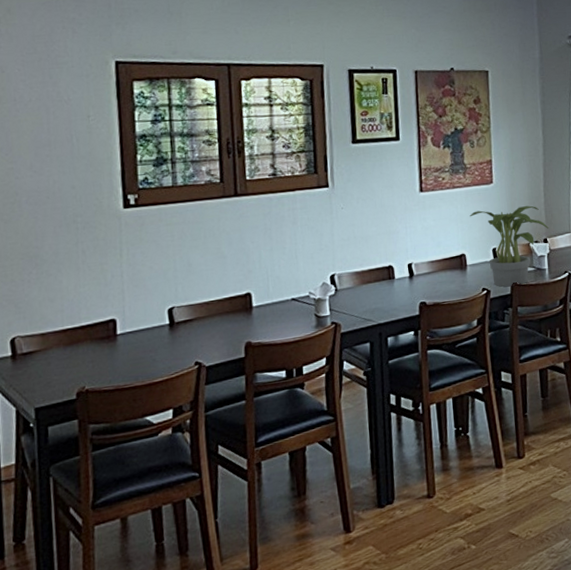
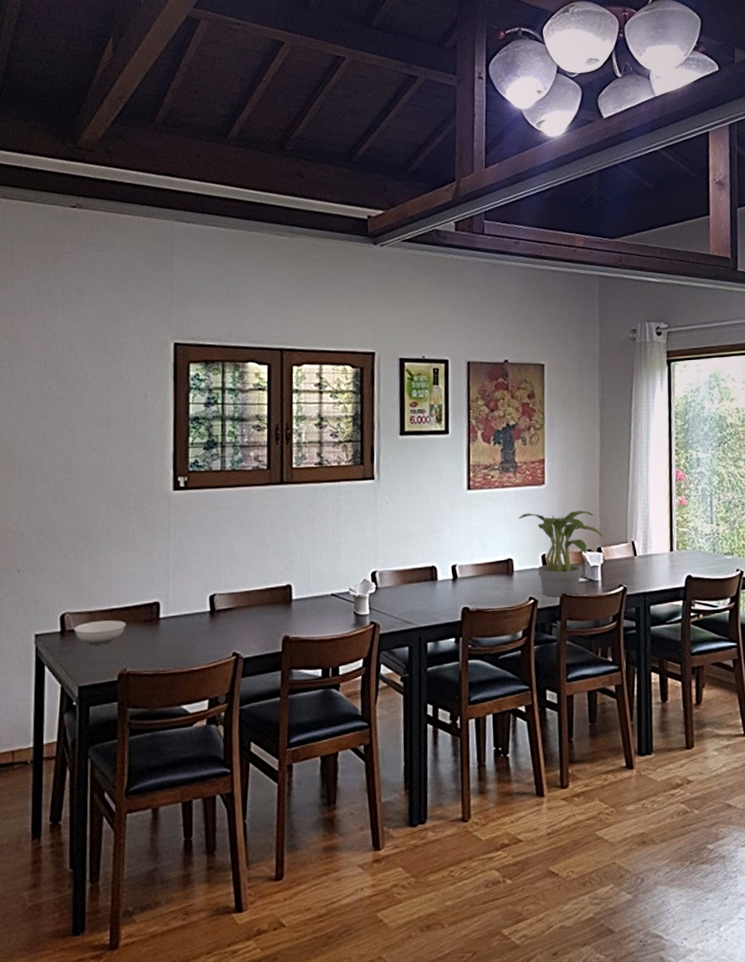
bowl: none [26,340,82,367] -> present [74,620,126,646]

